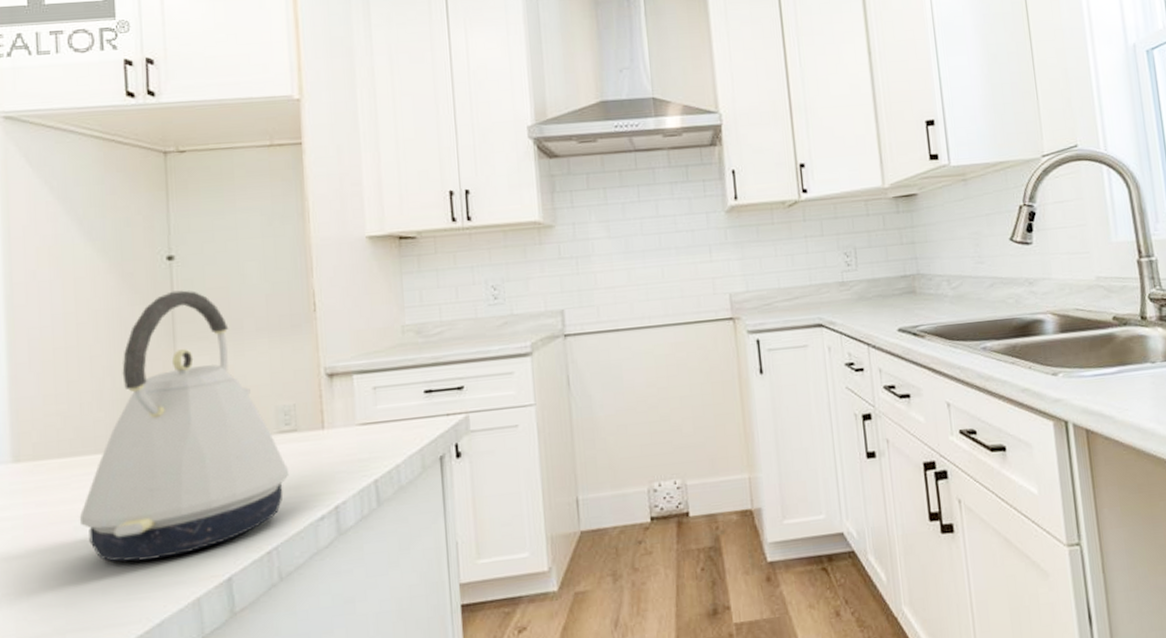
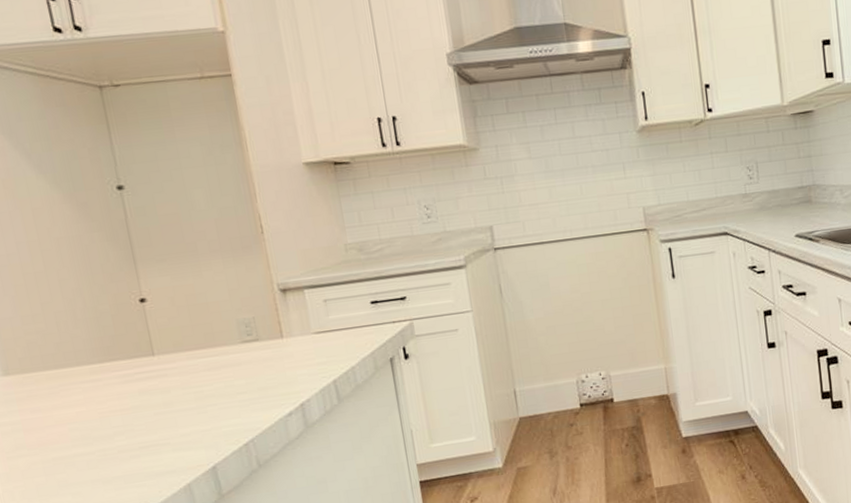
kettle: present [79,290,288,562] -> none [71,217,256,457]

